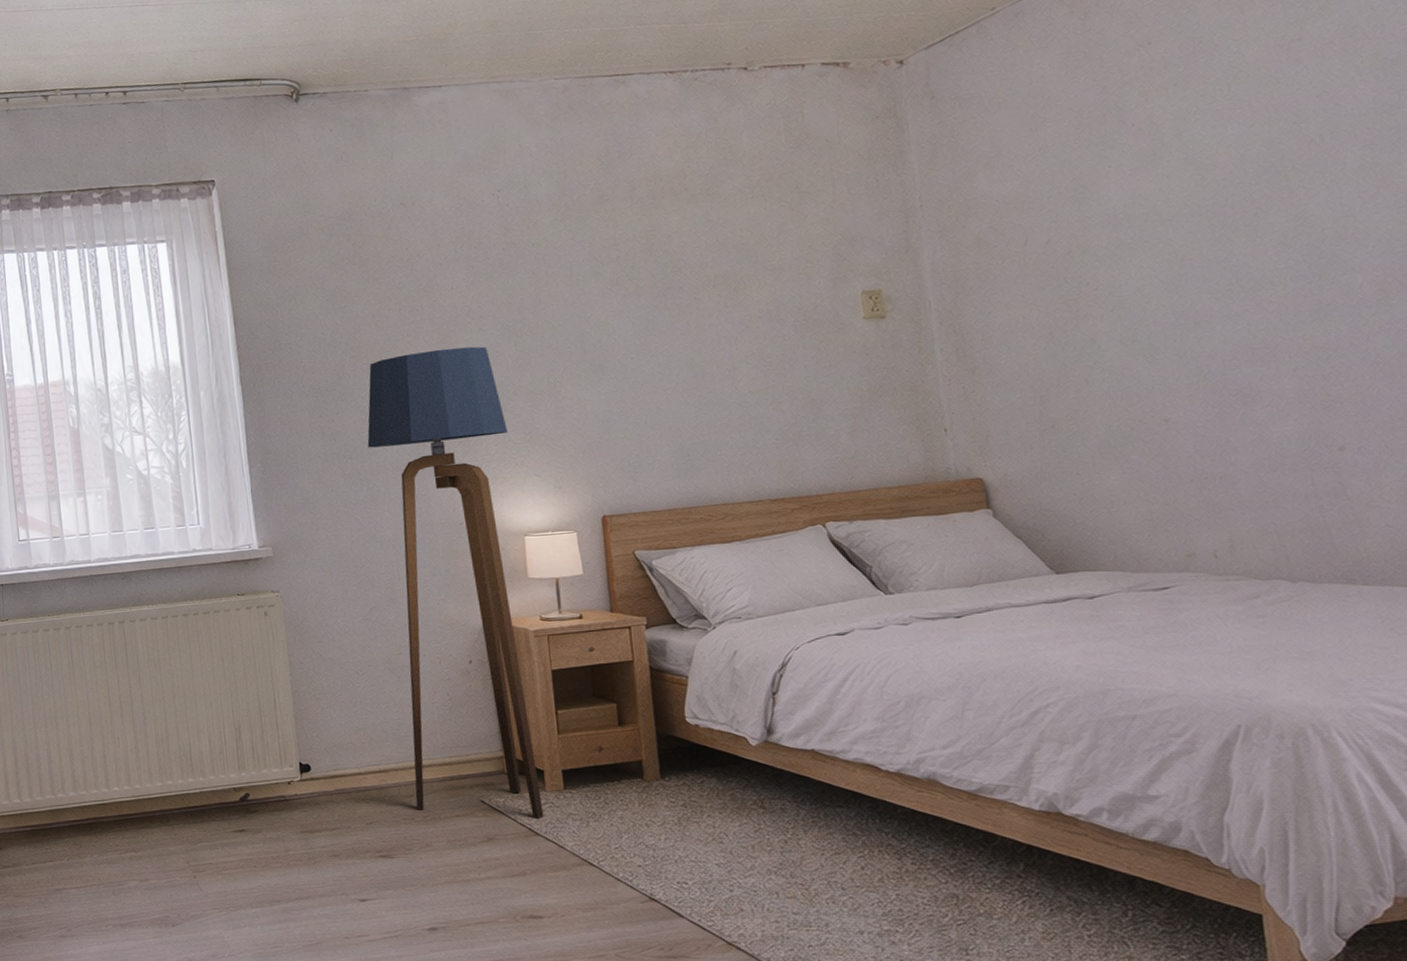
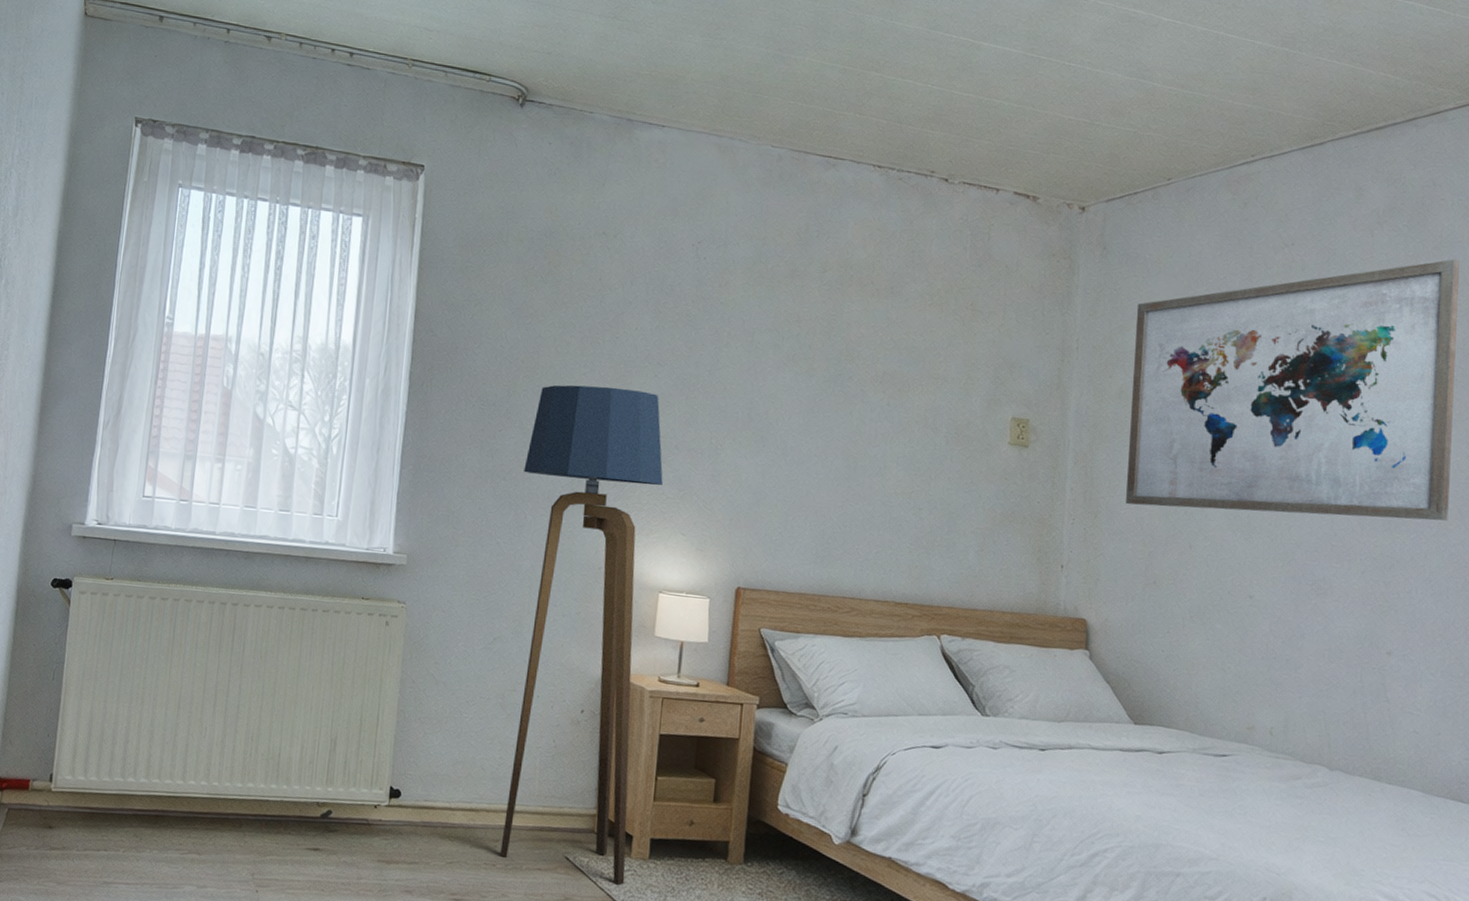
wall art: none [980,13,1389,354] -> present [1125,259,1460,521]

